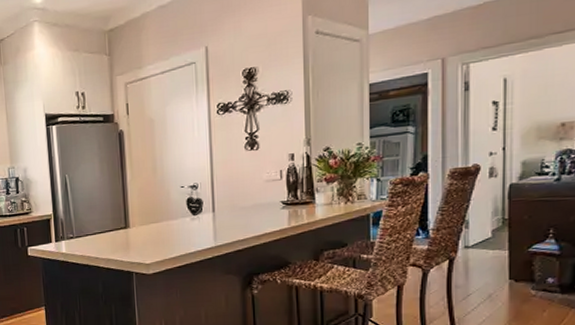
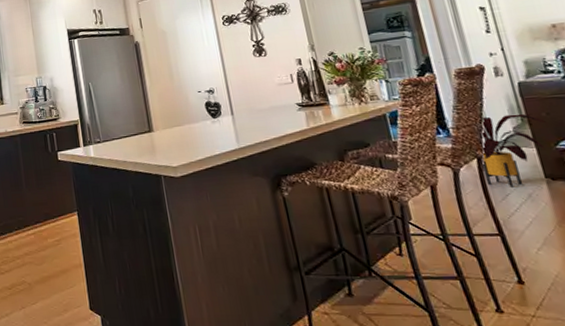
house plant: none [452,216,526,288] -> present [479,113,546,188]

